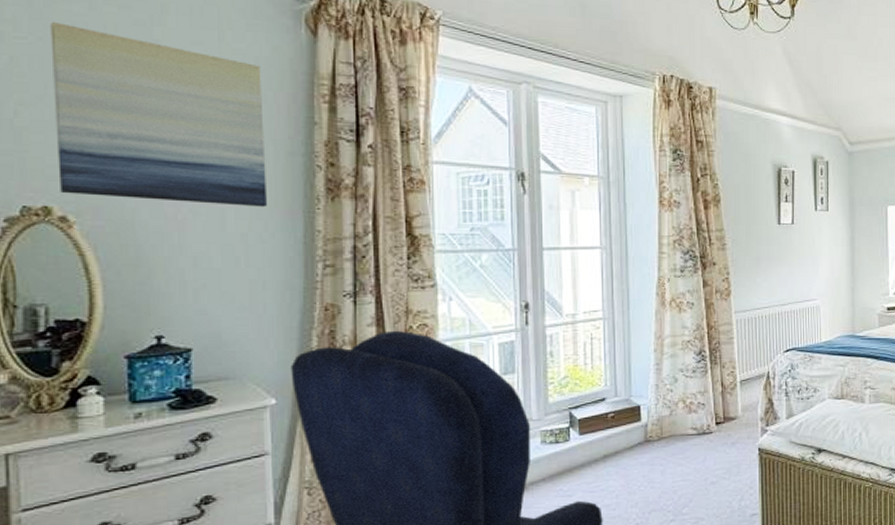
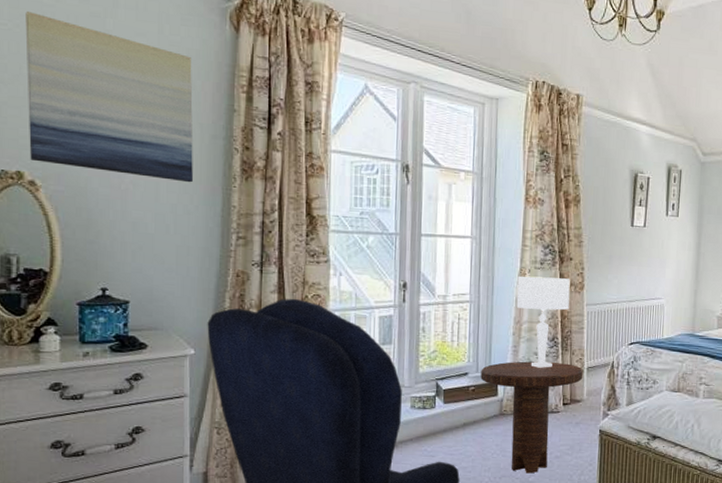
side table: none [620,378,736,505] -> present [480,361,584,474]
table lamp: none [656,285,715,386] -> present [516,275,570,368]

